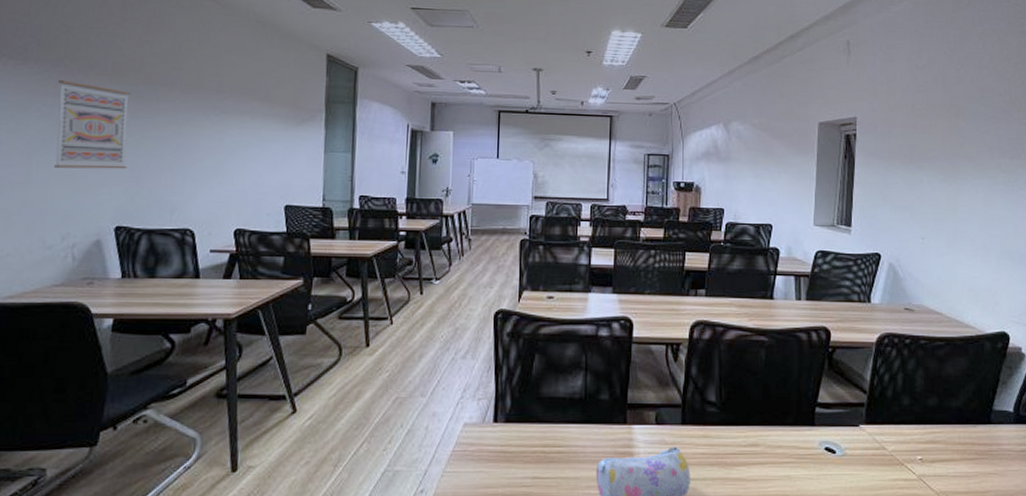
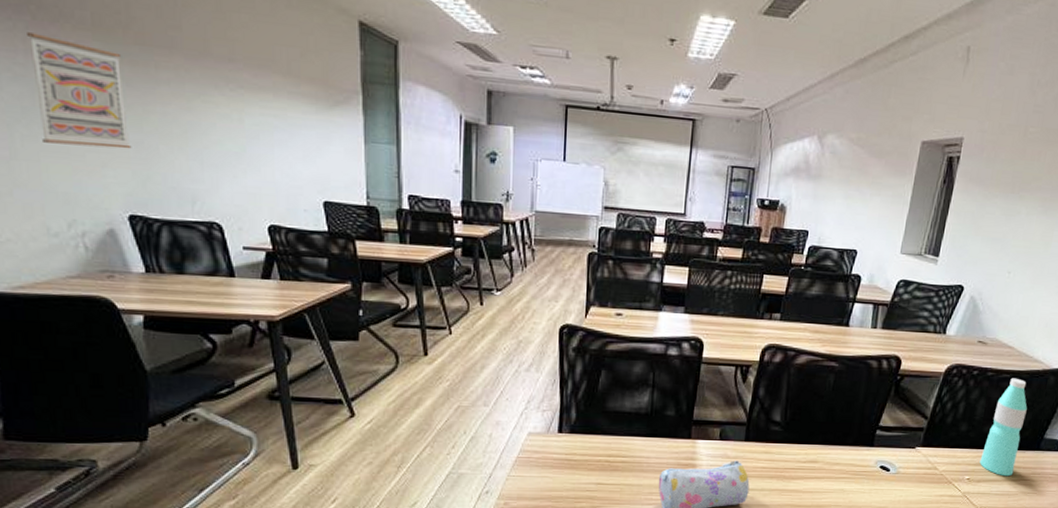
water bottle: none [929,345,969,455] -> present [979,378,1027,477]

